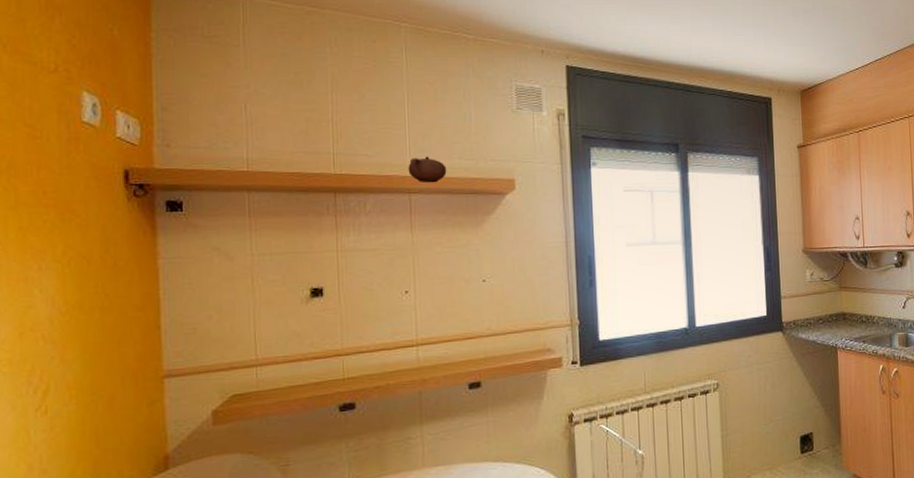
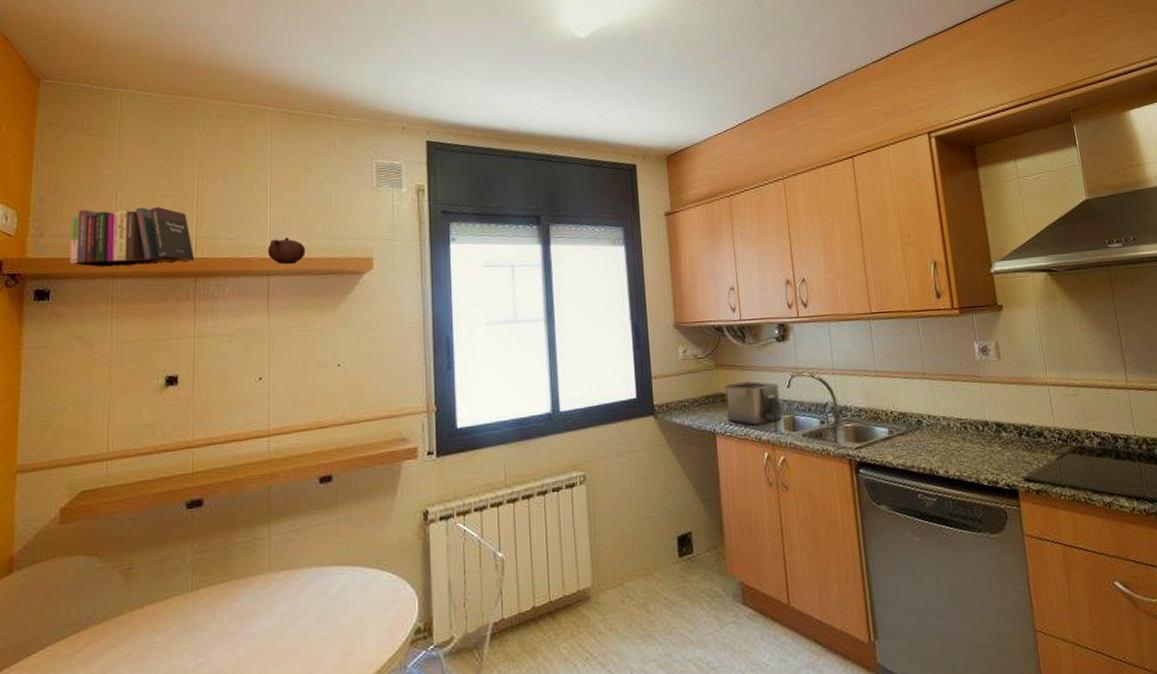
books: none [199,120,334,181] -> present [70,207,195,268]
toaster: none [847,302,897,342] -> present [724,381,782,427]

